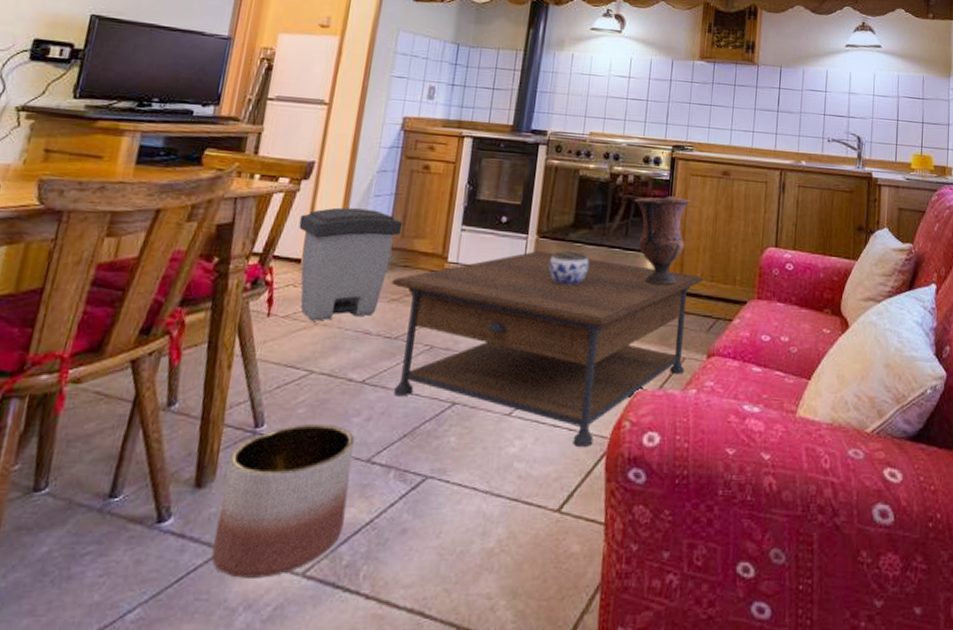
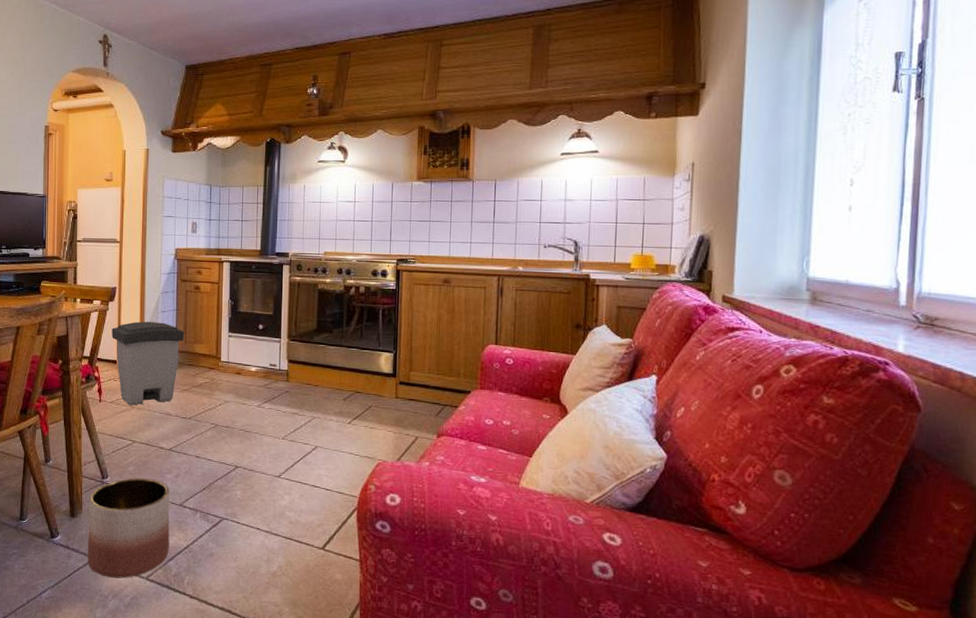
coffee table: present [391,251,703,448] -> none [181,351,430,504]
jar: present [549,250,589,286] -> none [300,350,332,379]
vase: present [634,196,692,285] -> none [366,303,417,378]

